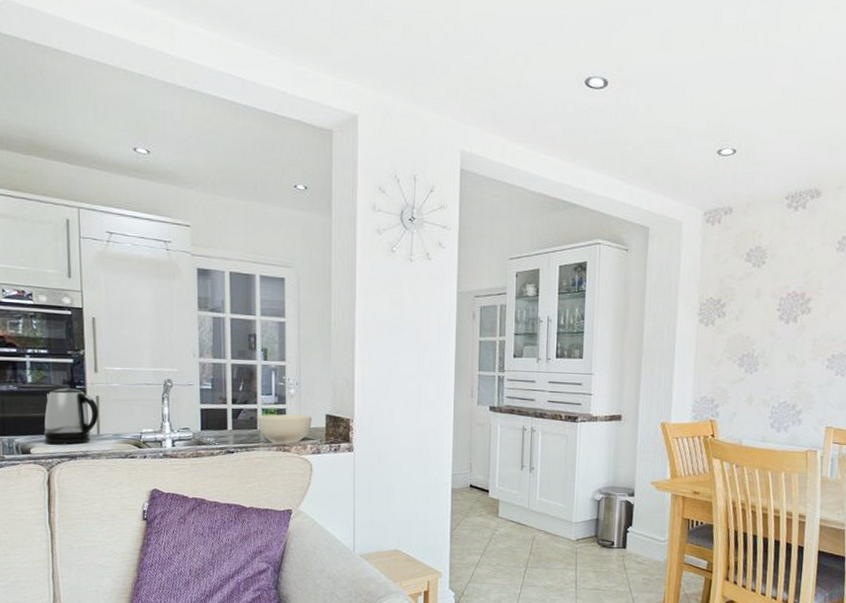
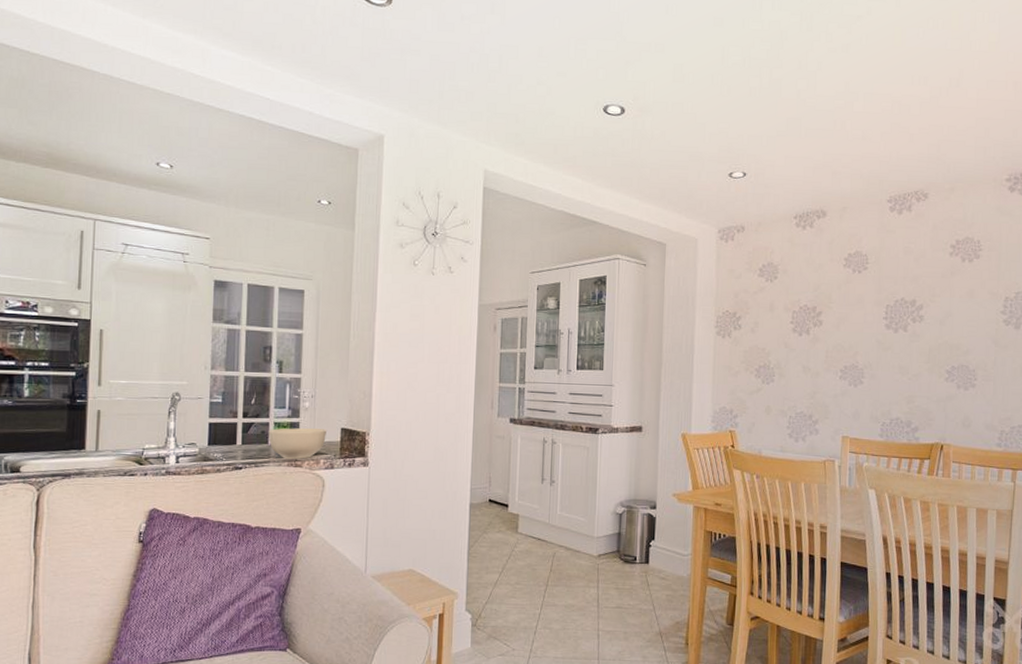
kettle: present [43,388,99,444] -> none [36,402,99,462]

